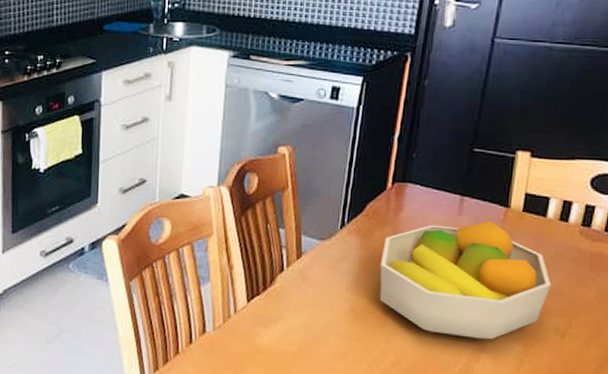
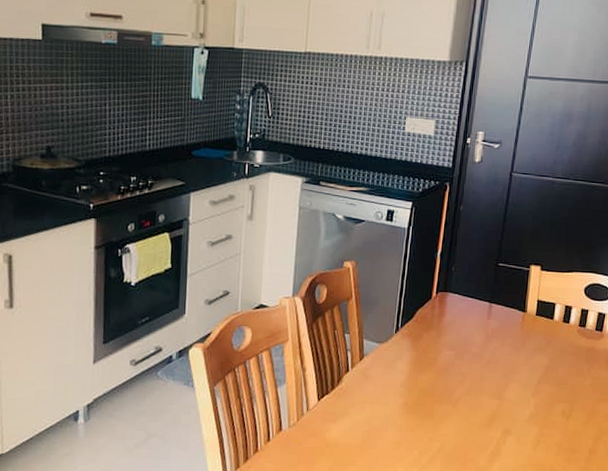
fruit bowl: present [379,221,552,340] -> none [427,324,558,424]

